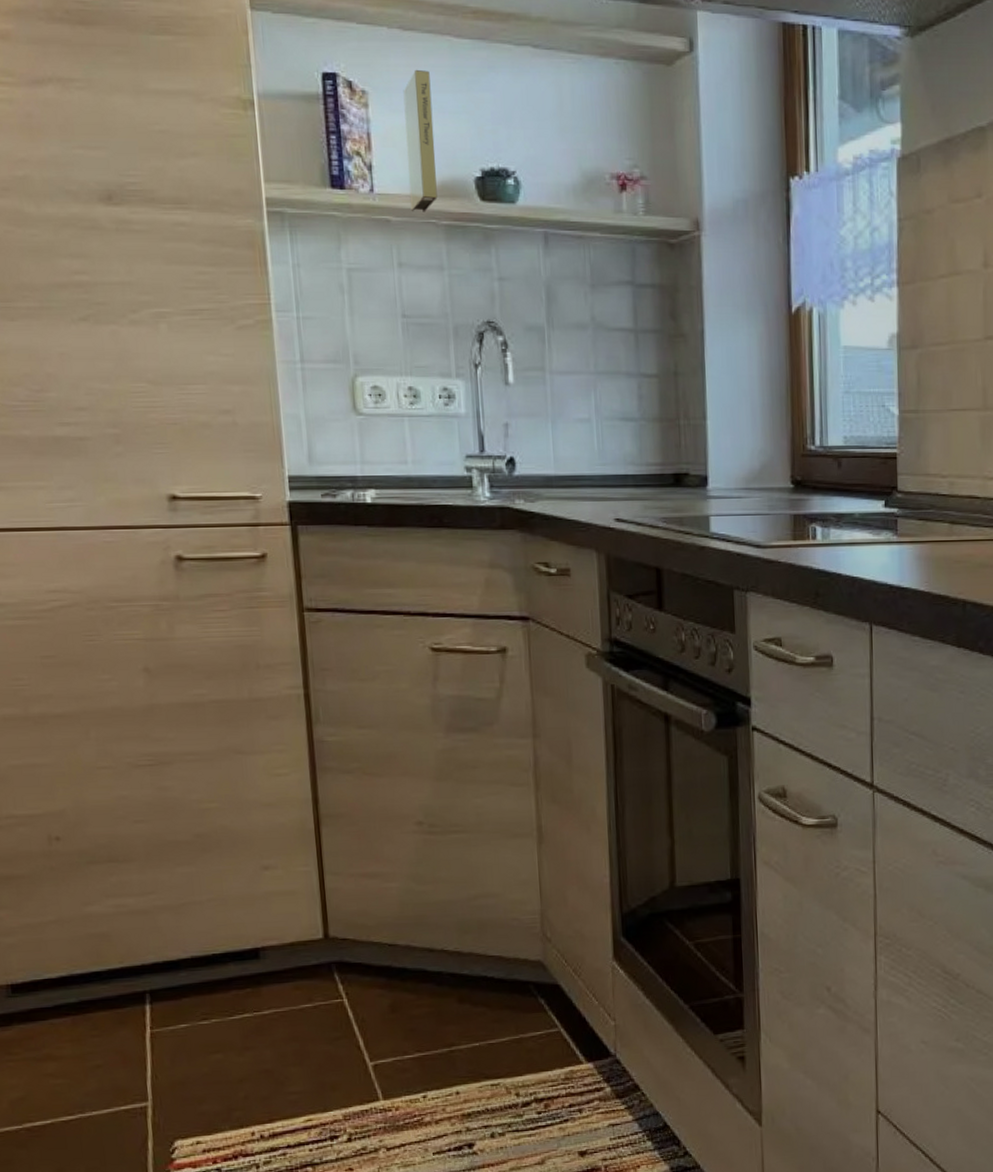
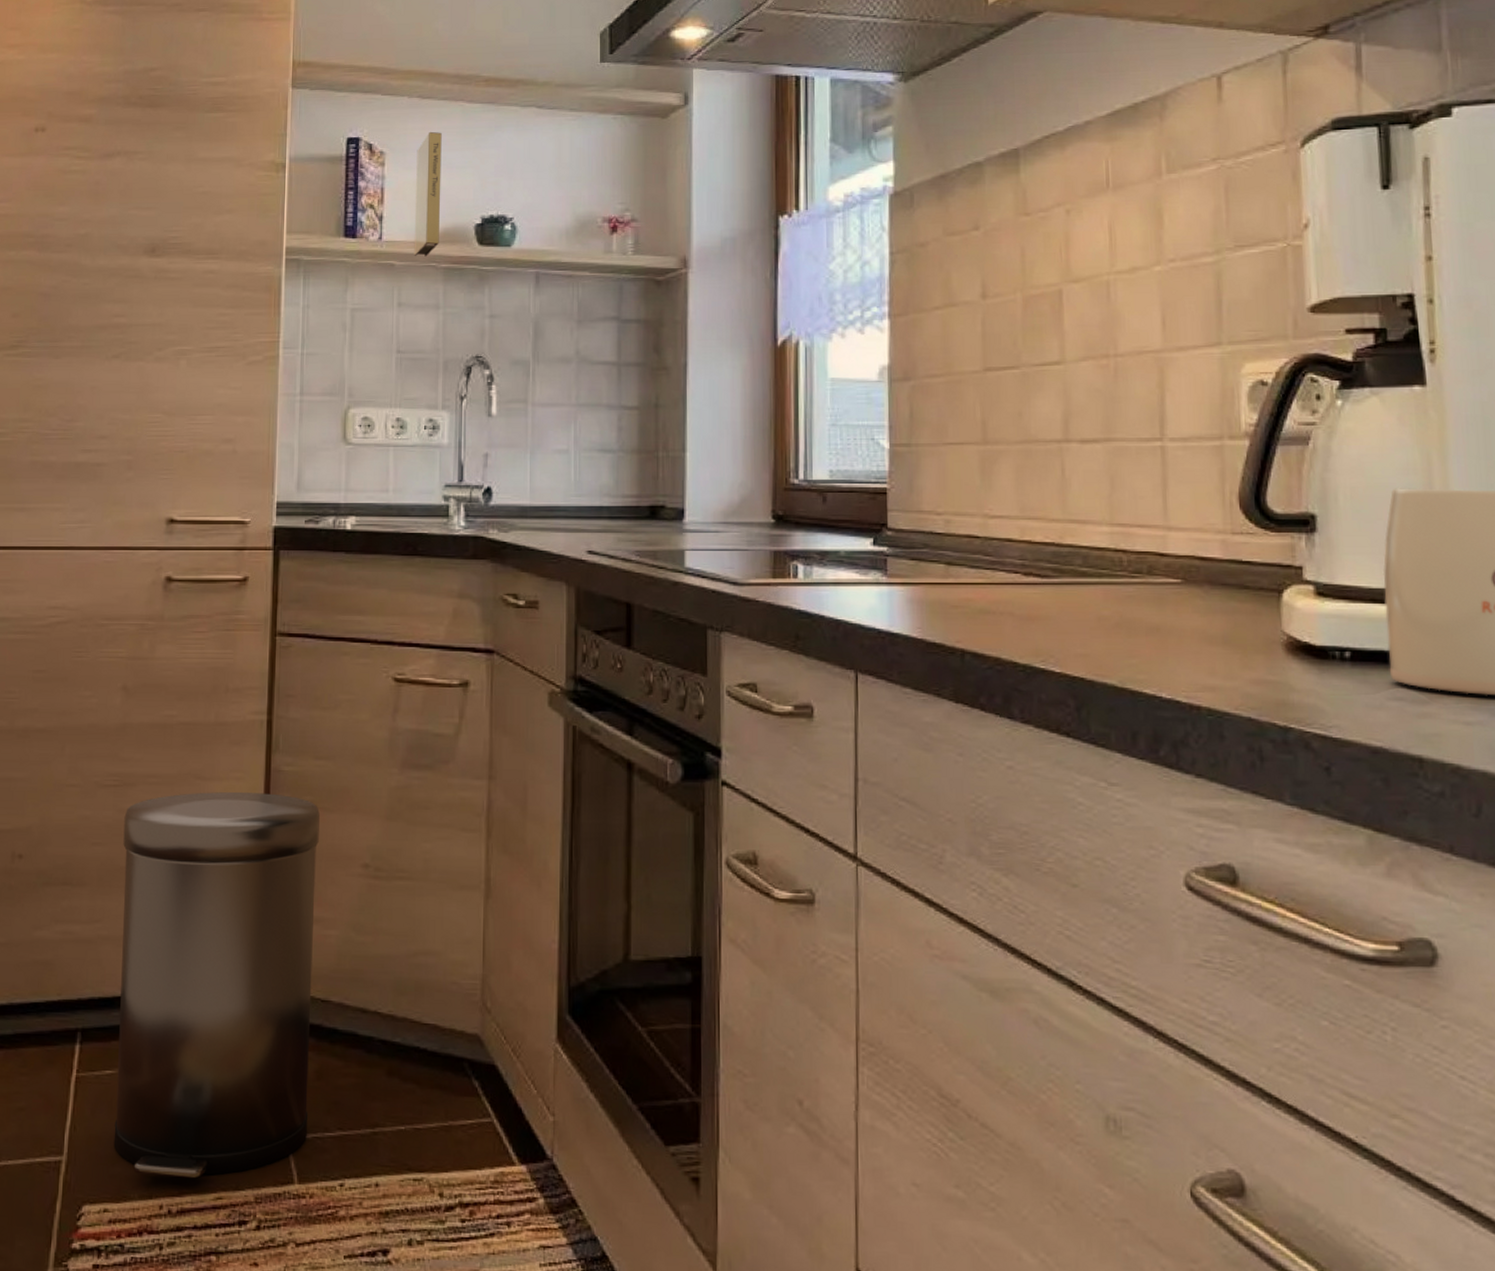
pedal bin: none [164,763,387,1109] -> present [113,791,321,1179]

